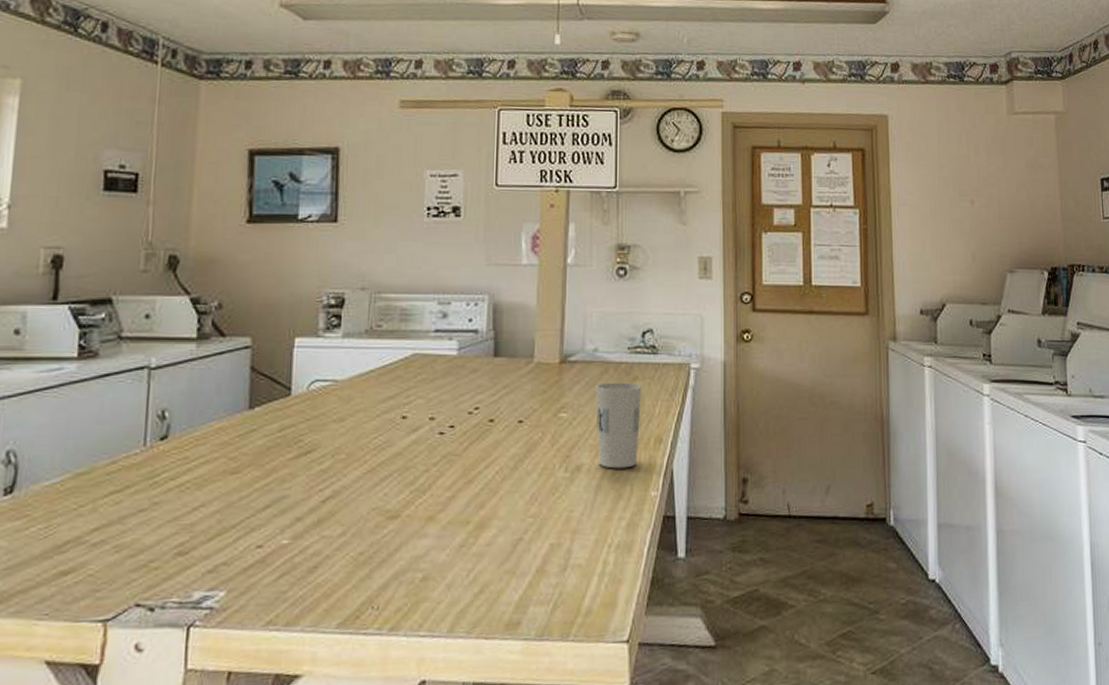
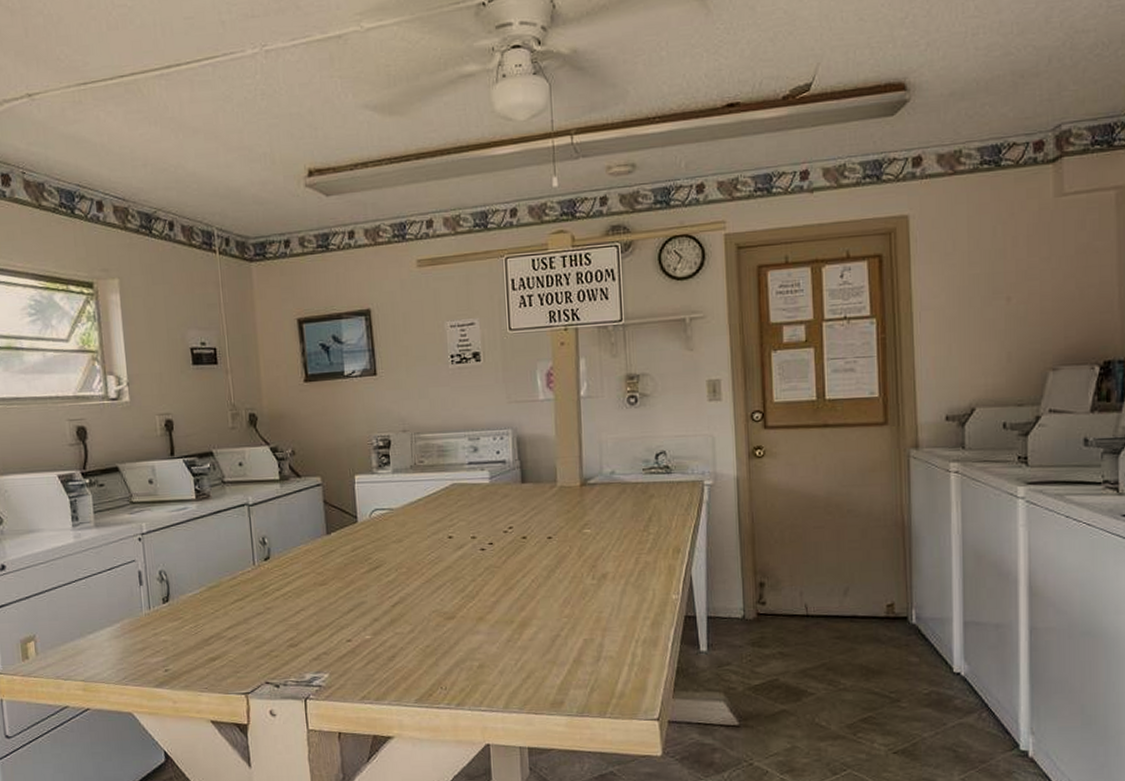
cup: present [595,382,642,469] -> none [615,500,659,576]

